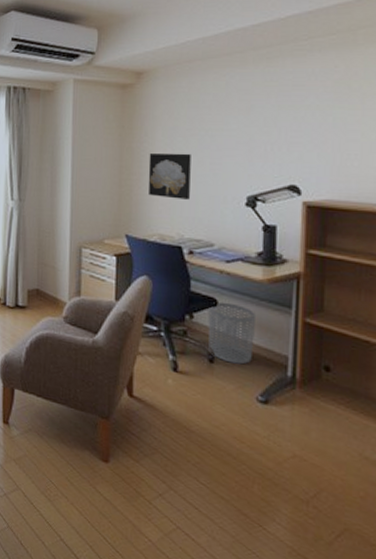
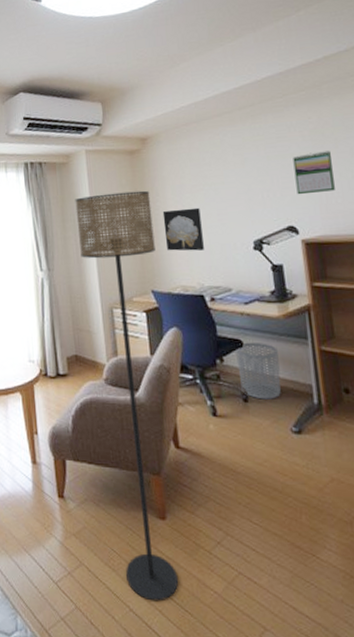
floor lamp: none [55,128,138,538] -> present [75,190,179,602]
calendar: none [306,106,355,153] -> present [293,151,335,195]

